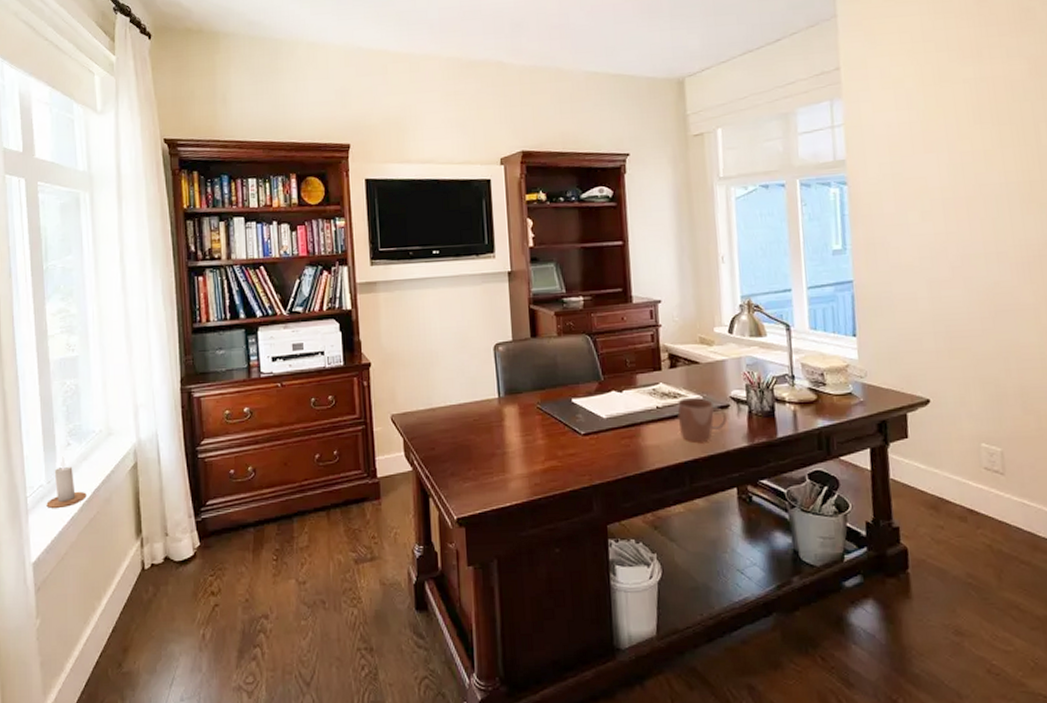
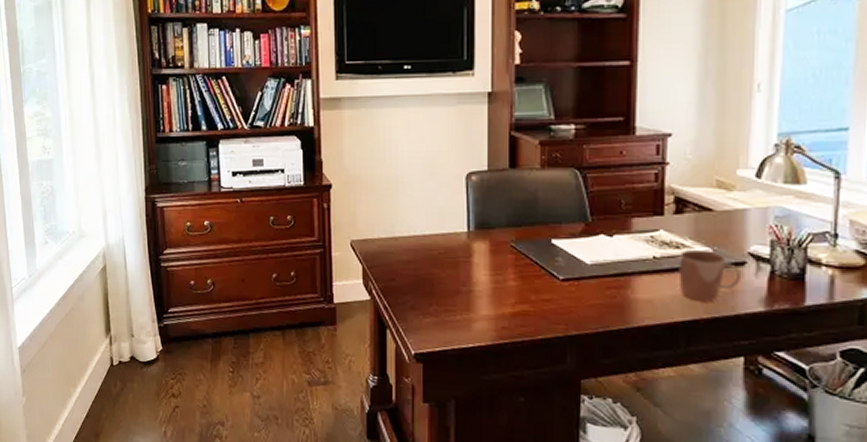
candle: present [46,455,87,508] -> none [28,252,62,300]

